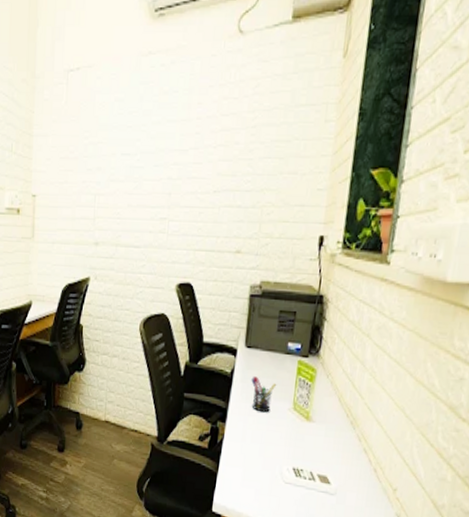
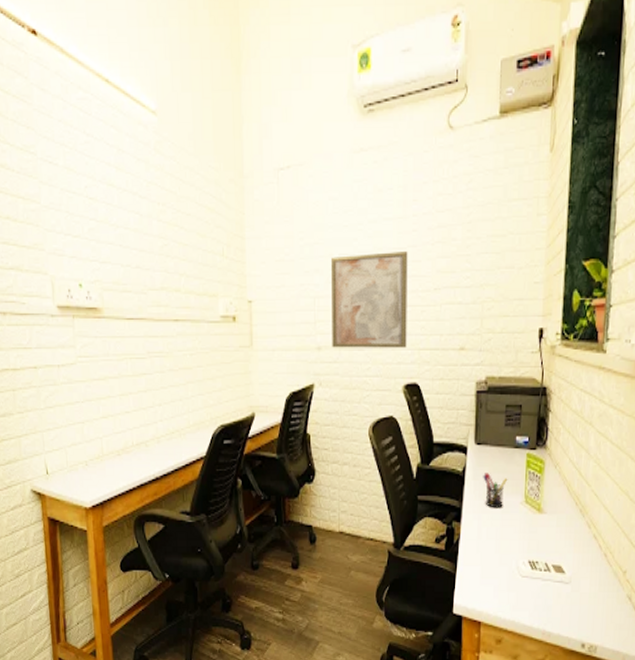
wall art: none [109,152,189,248] -> present [330,250,408,348]

